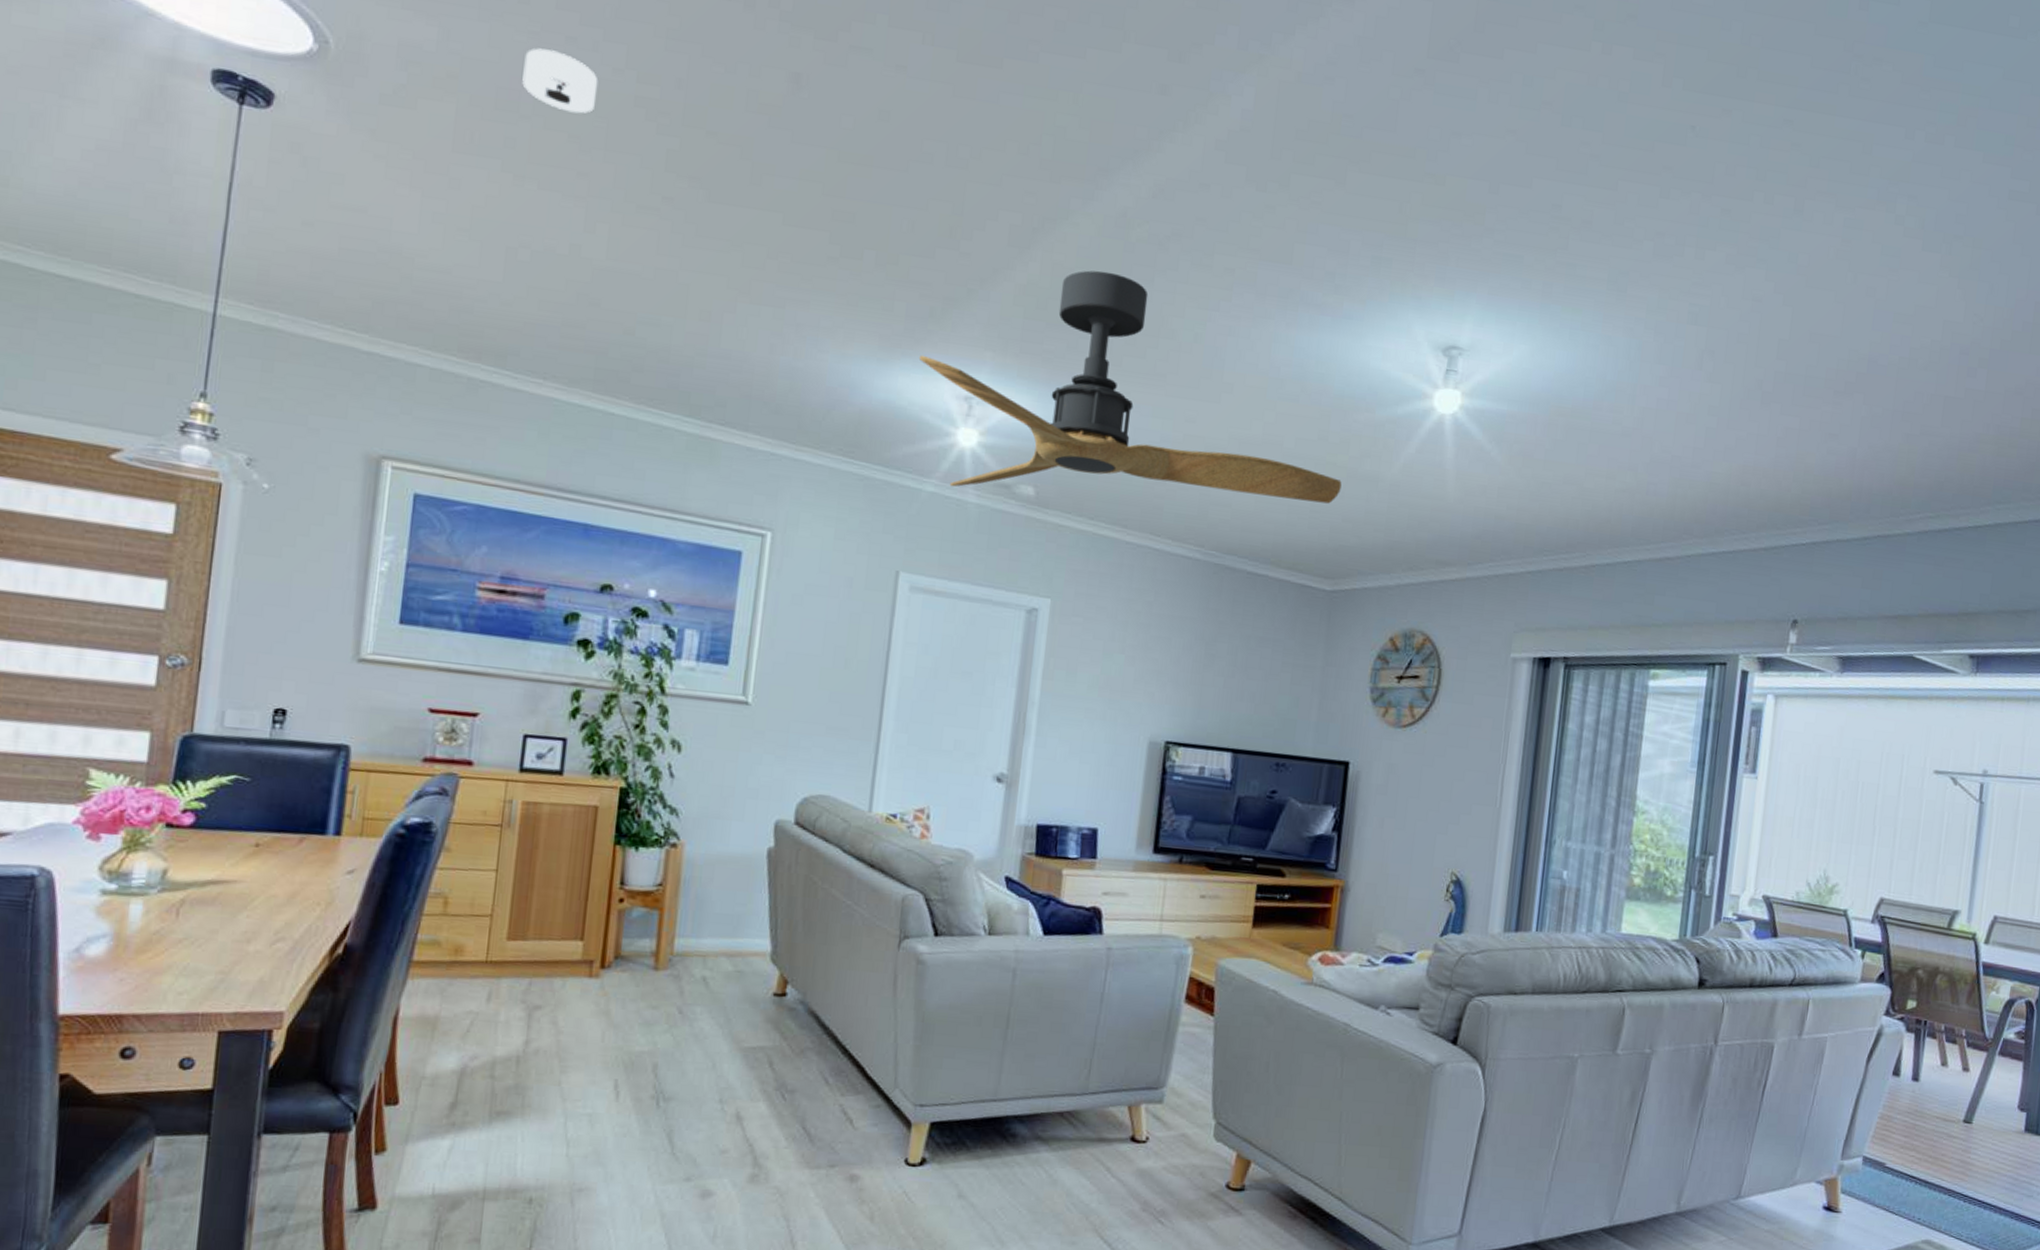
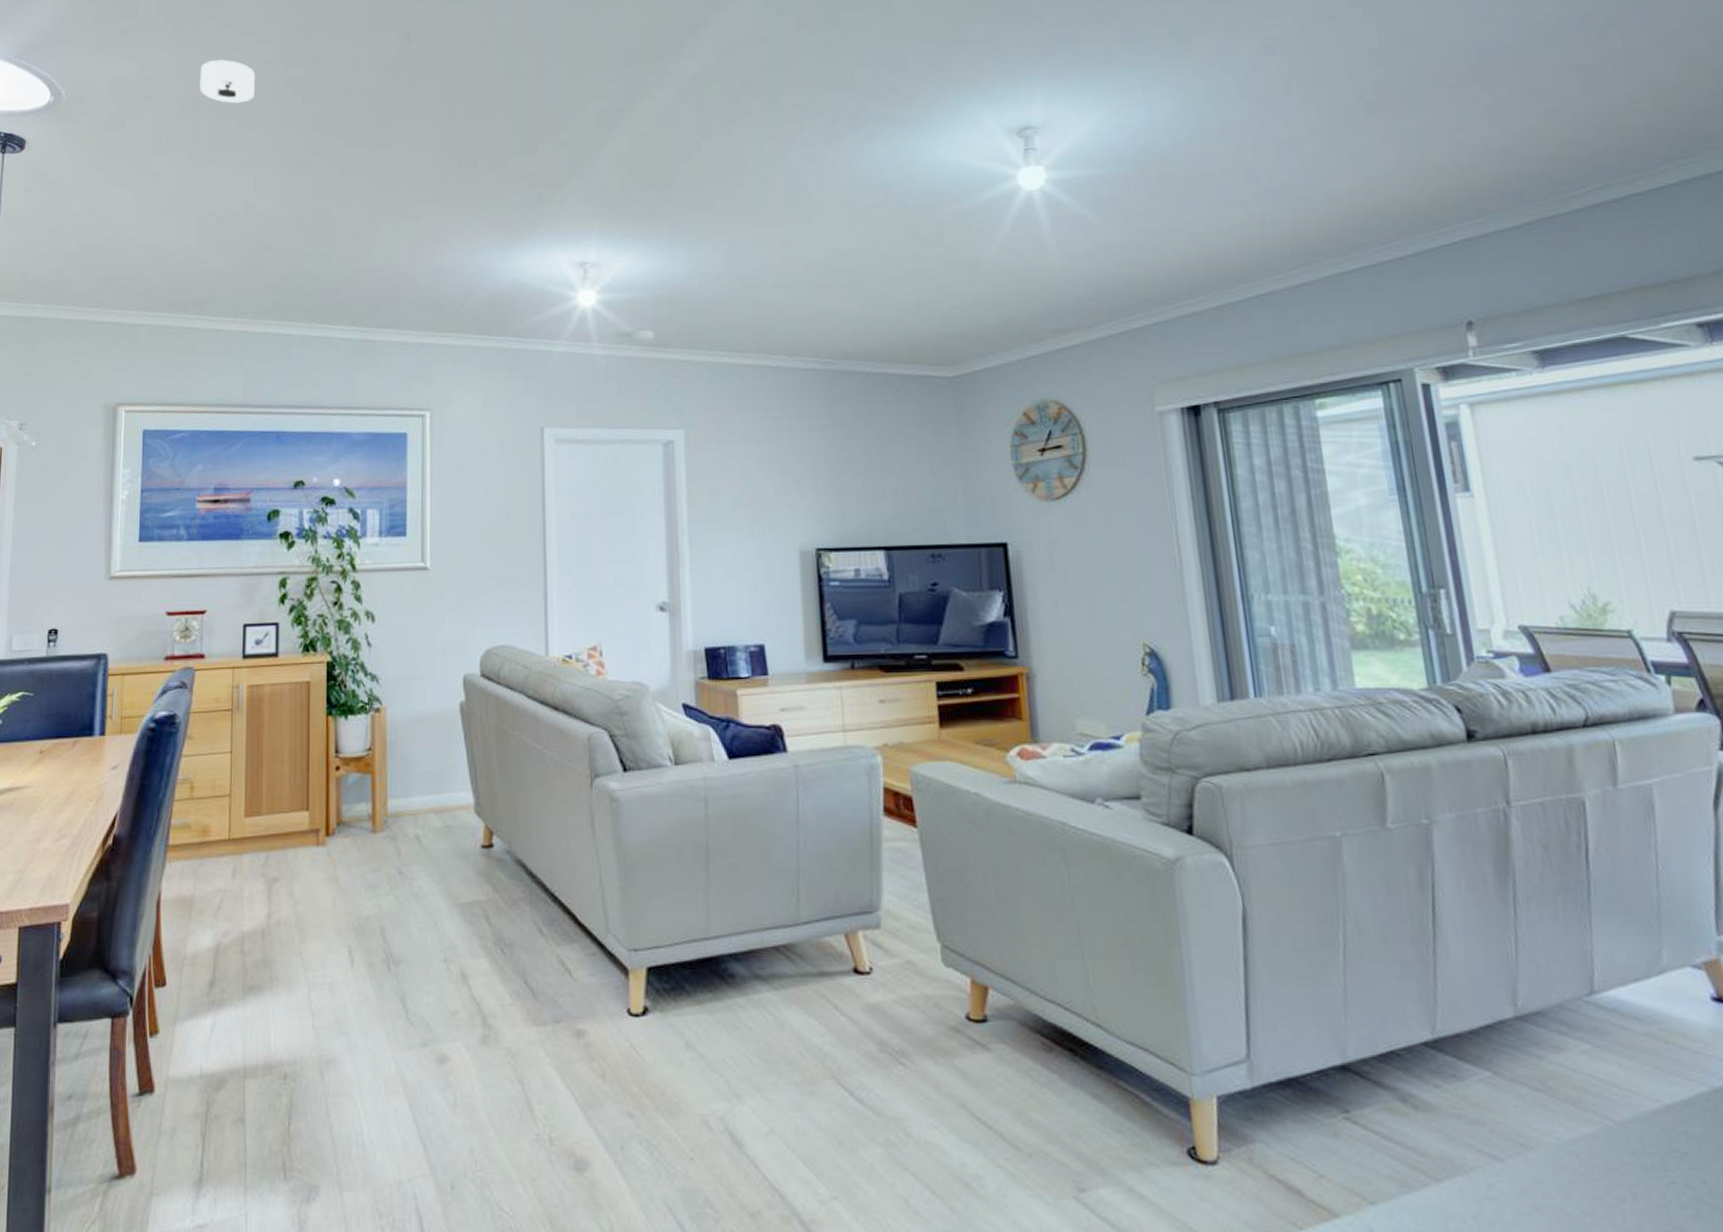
ceiling fan: present [918,270,1342,504] -> none [535,130,943,344]

